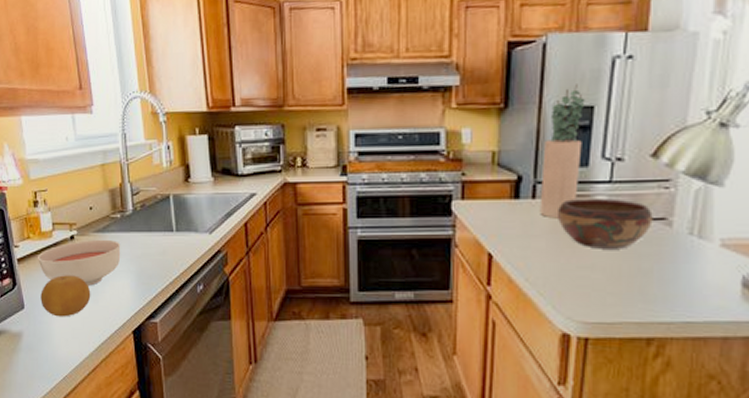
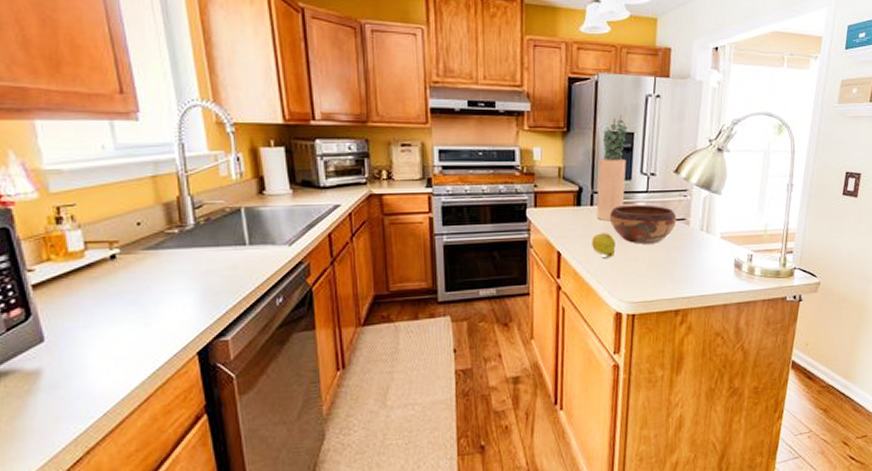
bowl: present [37,239,121,286] -> none [62,256,180,309]
fruit: present [40,275,91,317] -> none [68,298,141,347]
fruit: none [532,233,564,266] -> present [592,233,616,260]

